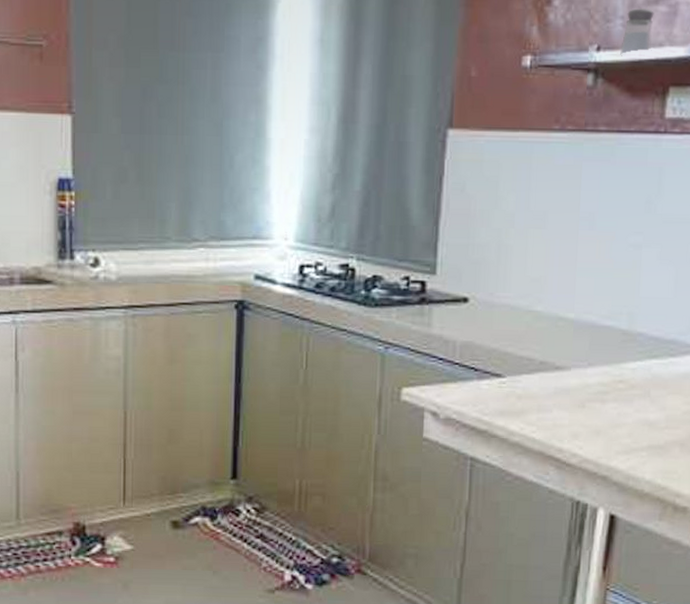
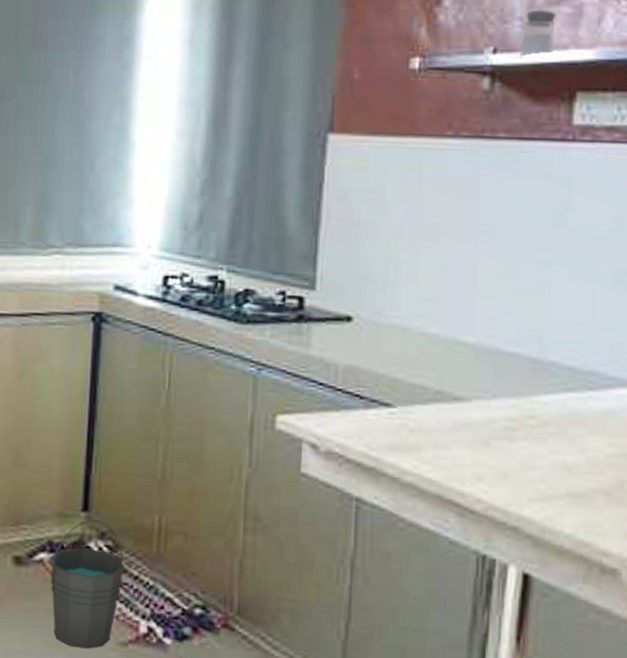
bucket: none [203,486,271,597] -> present [49,520,125,649]

